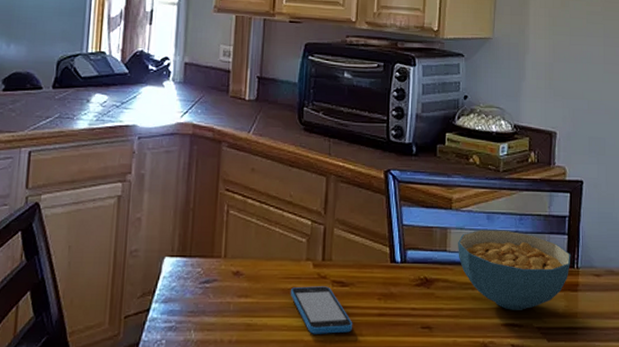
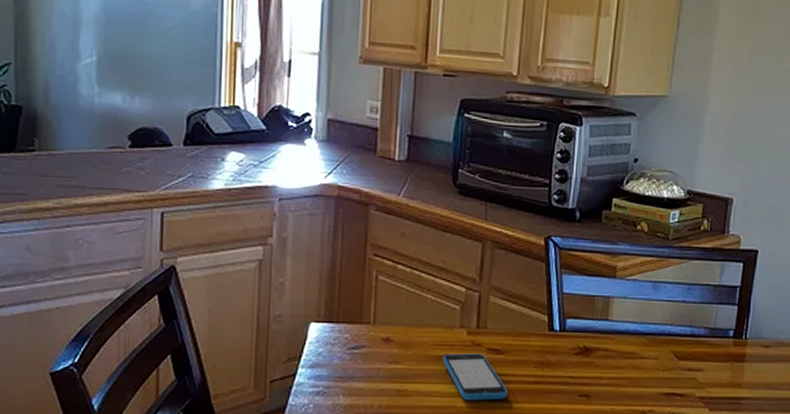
cereal bowl: present [458,230,571,310] -> none [620,299,740,380]

